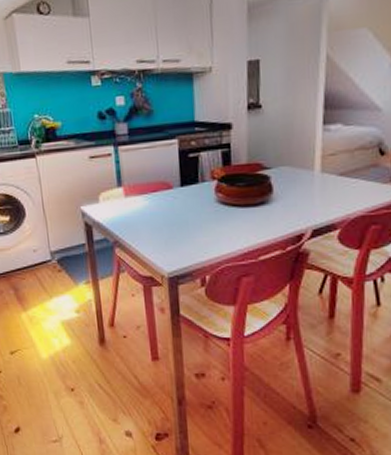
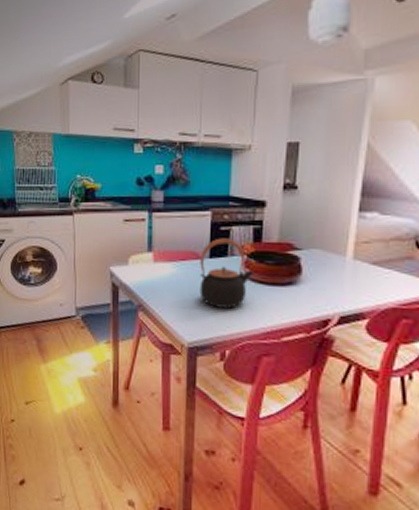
teapot: none [171,164,227,235] -> present [199,238,255,309]

